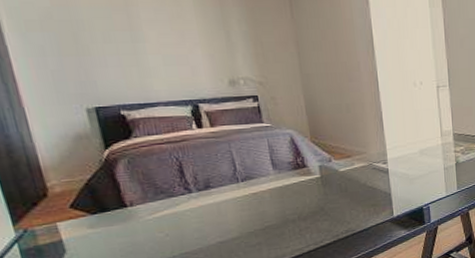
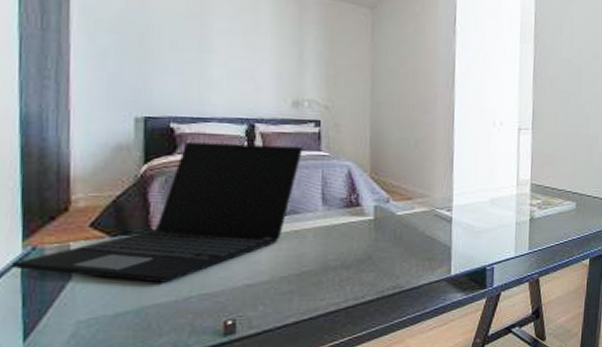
laptop: none [8,120,247,250] -> present [11,142,303,283]

